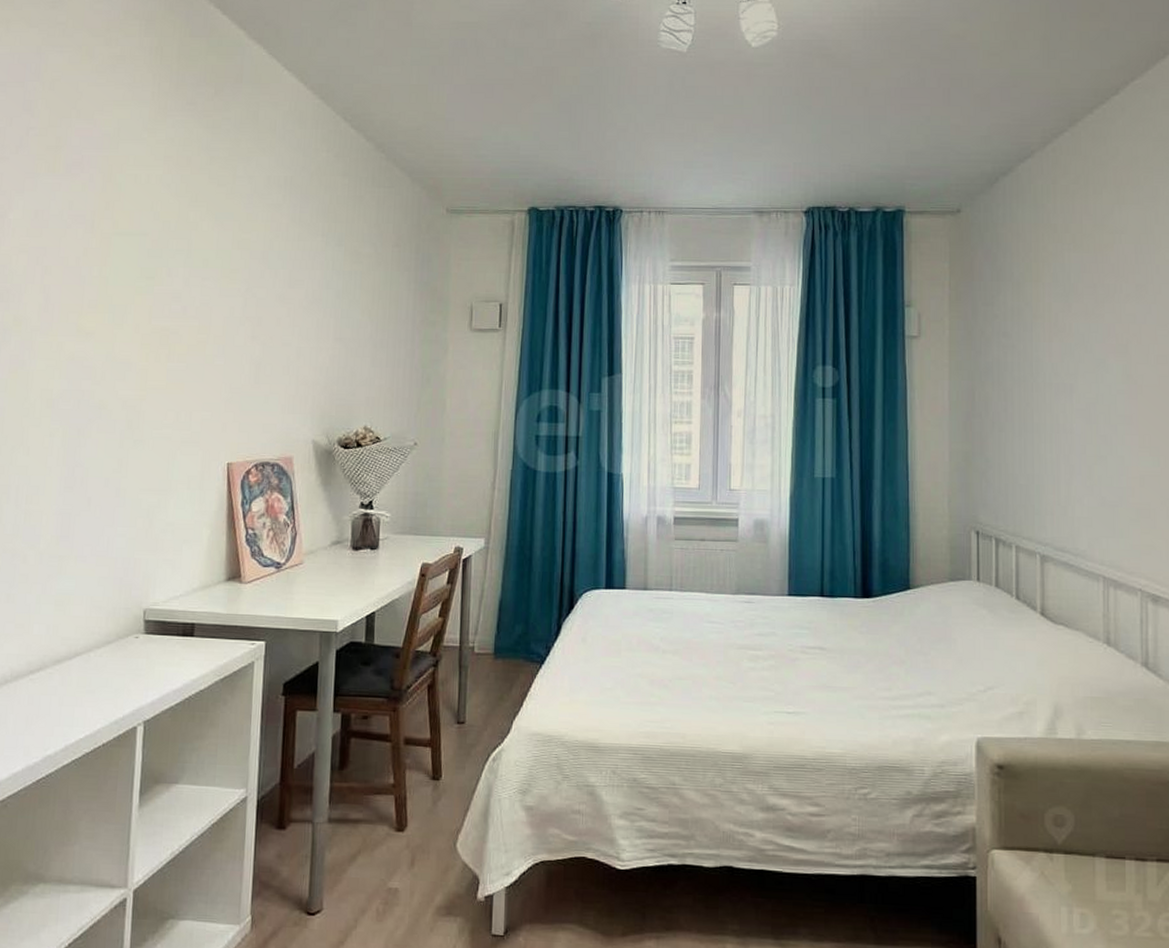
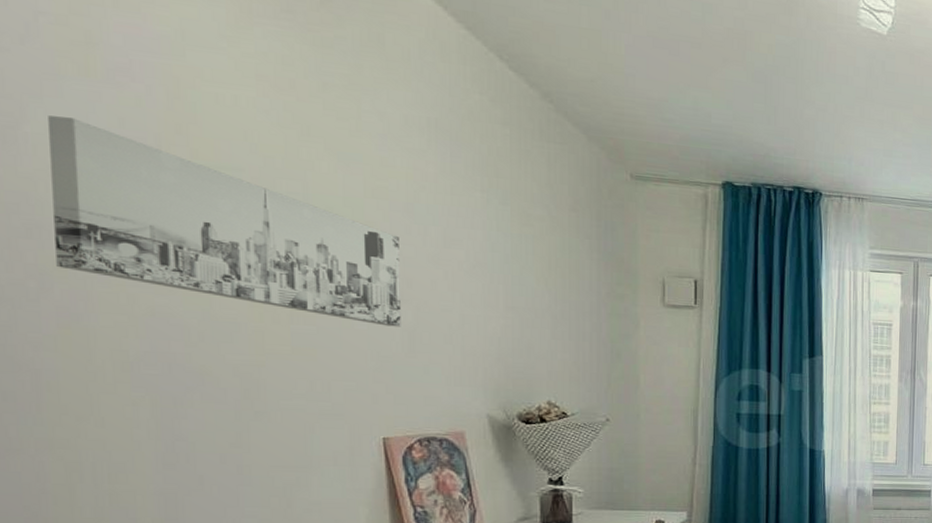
wall art: none [15,205,255,361] -> present [48,115,401,327]

